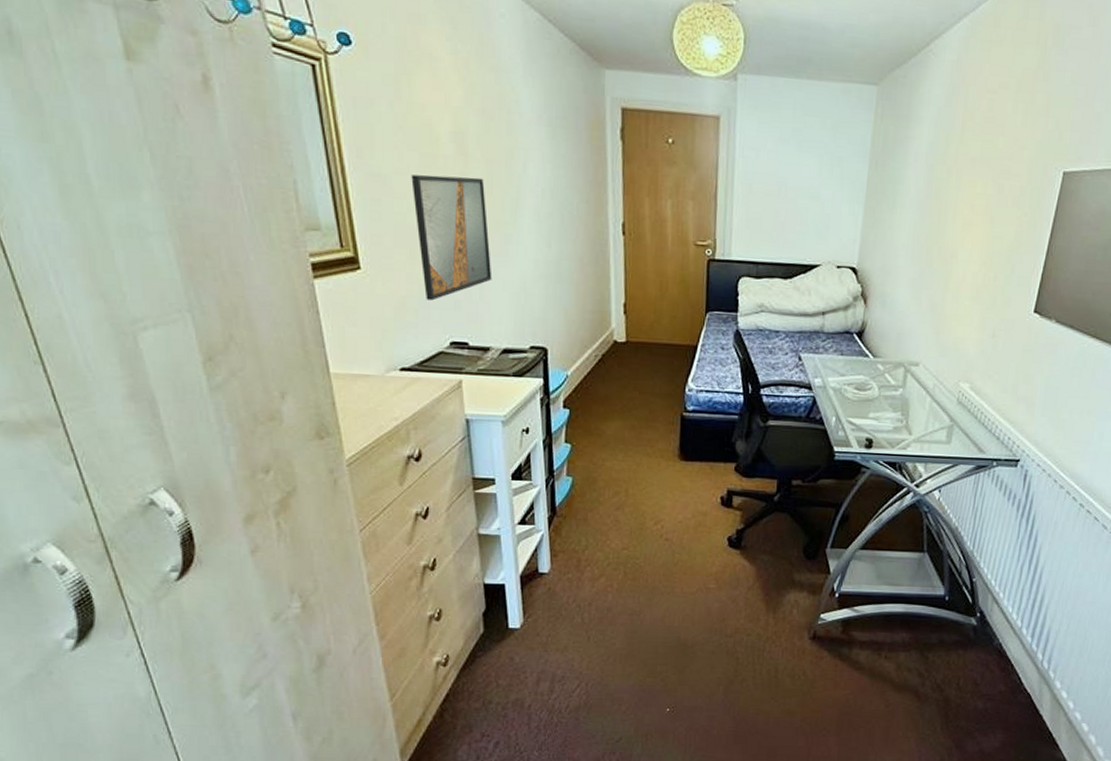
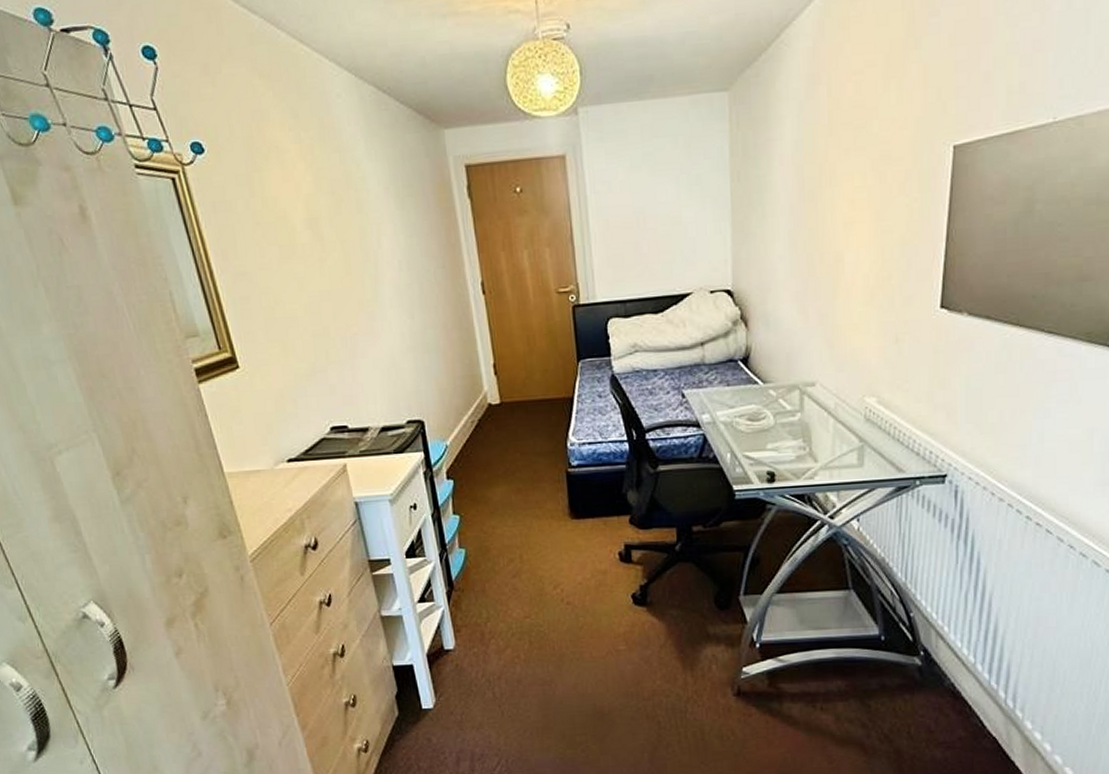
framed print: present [411,174,492,301] -> none [274,260,362,389]

